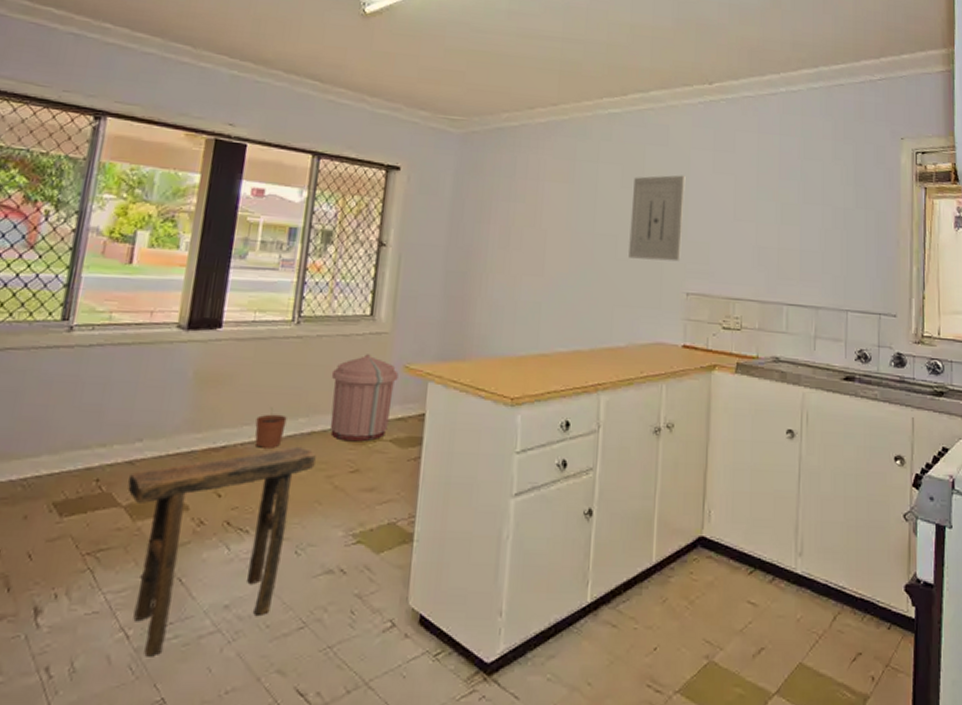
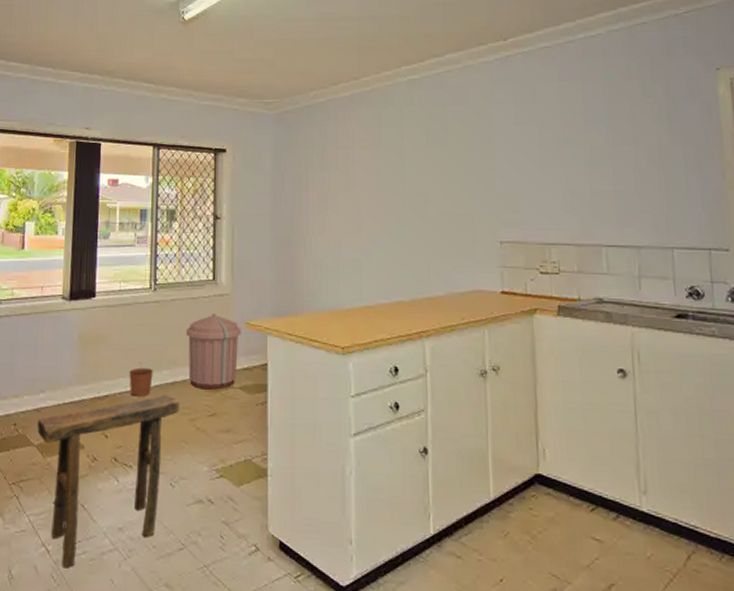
wall art: present [629,175,686,262] -> none [438,130,491,213]

